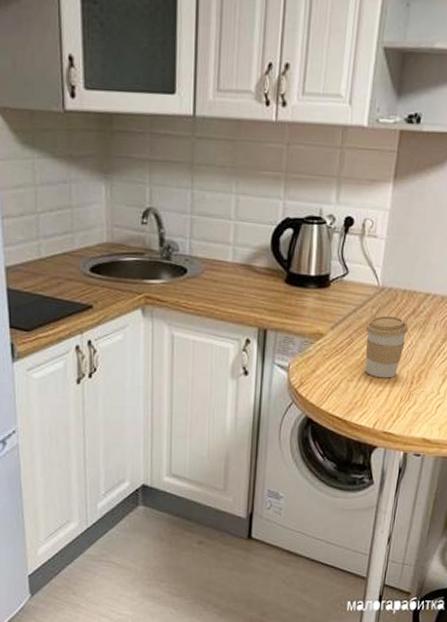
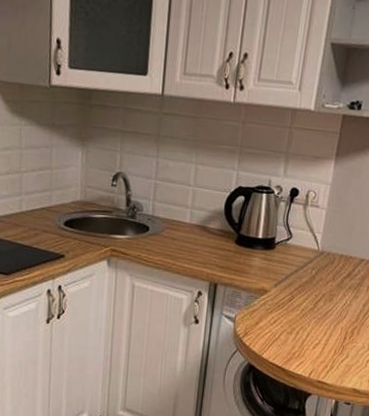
coffee cup: present [365,316,409,378] -> none [303,277,344,333]

